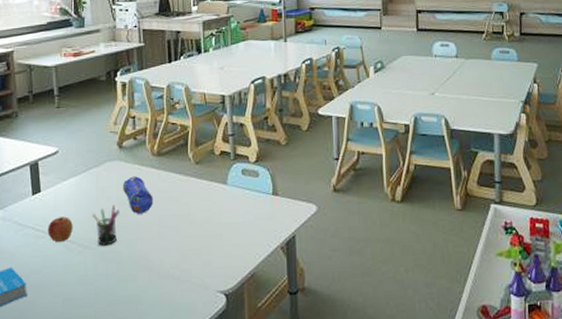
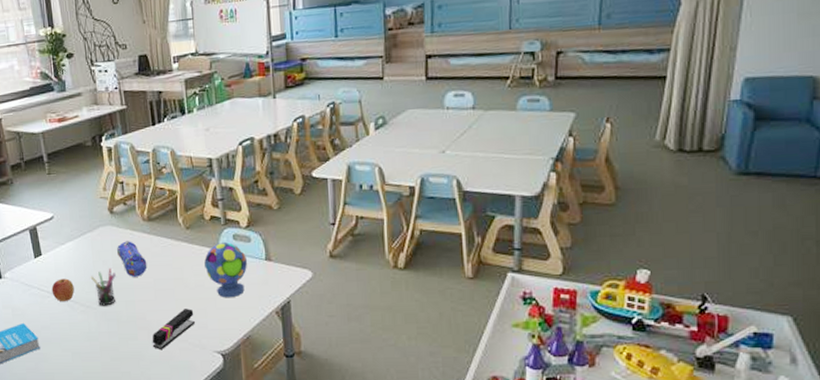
stapler: none [152,246,199,291] -> present [152,309,195,349]
toy ball: none [212,177,254,234] -> present [204,242,247,298]

